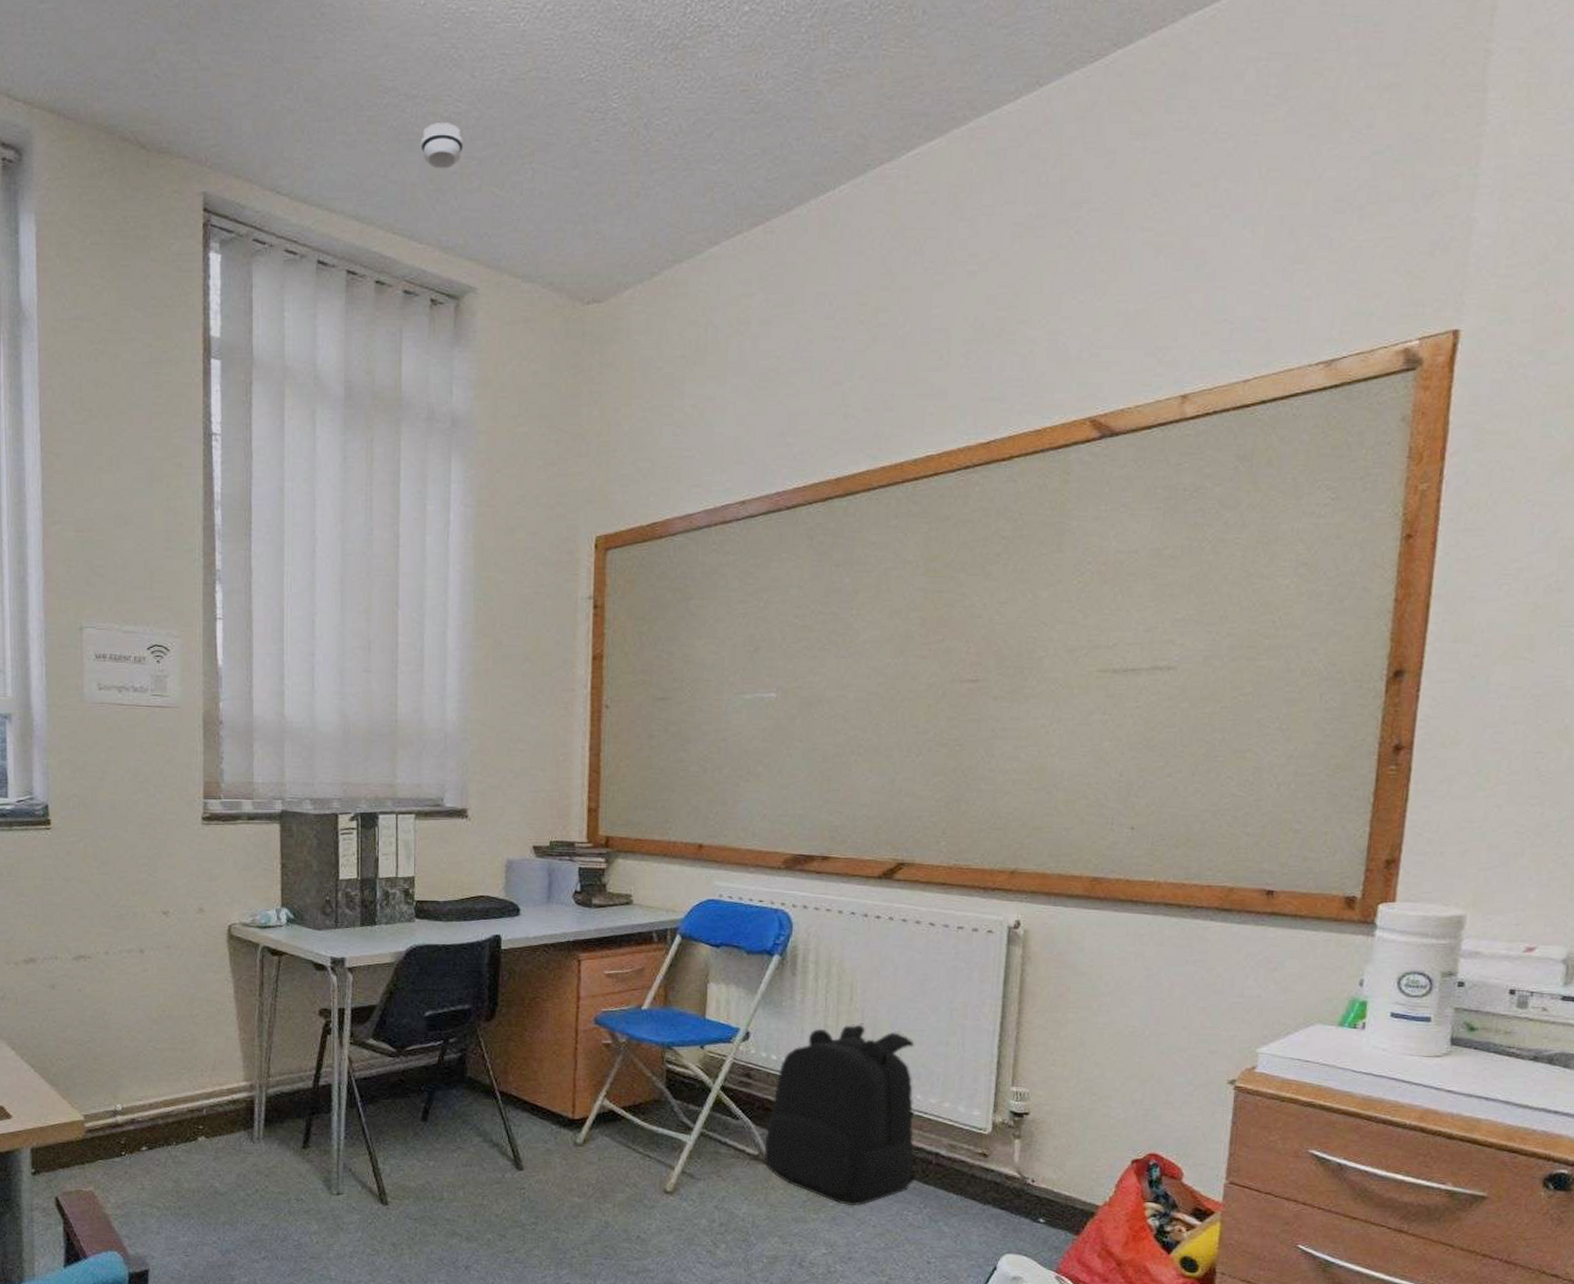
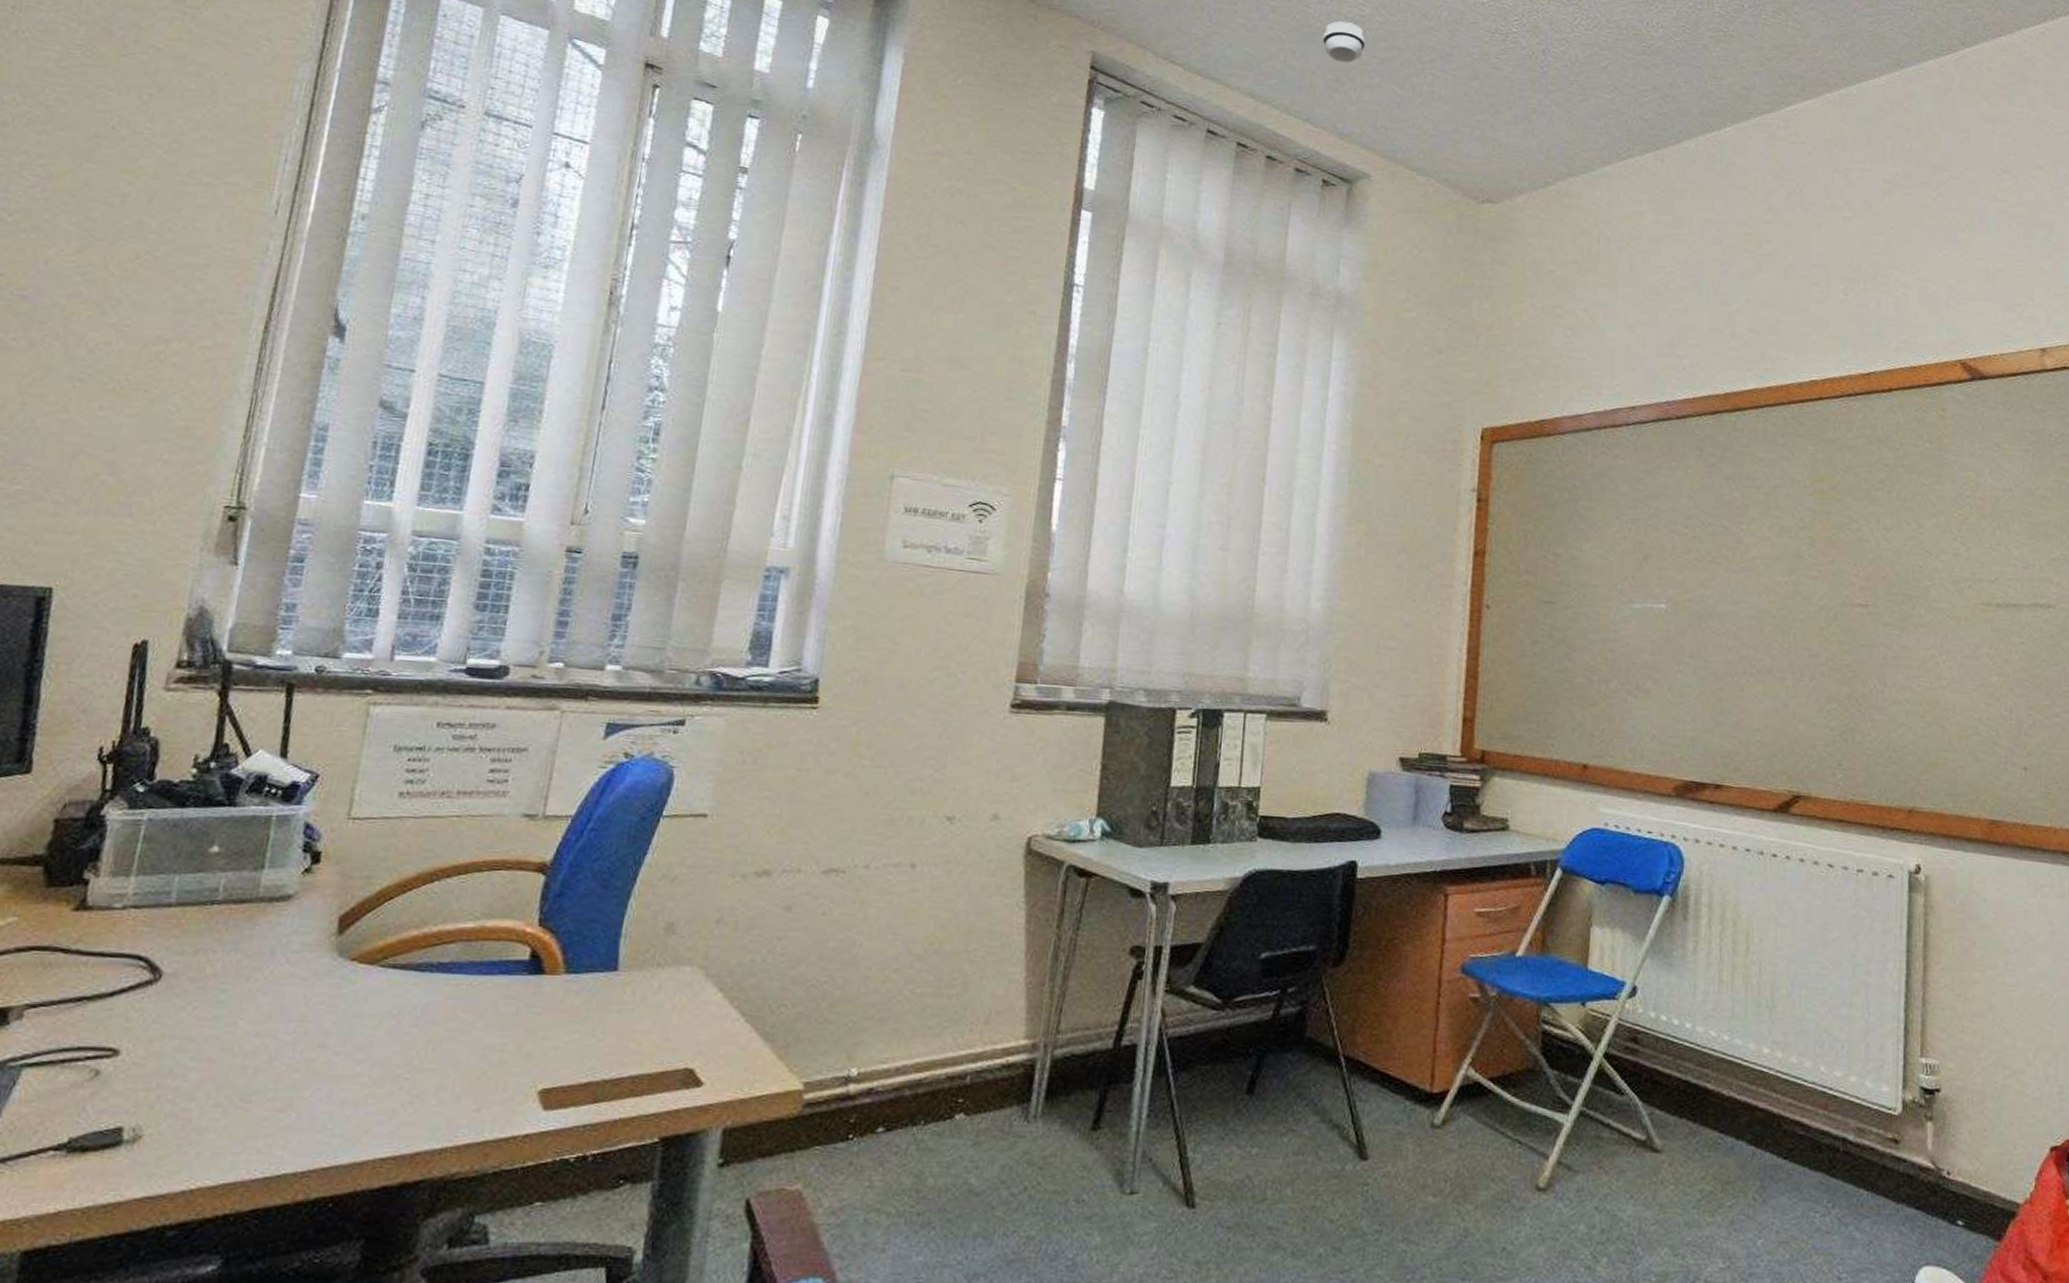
backpack: present [763,1023,916,1206] -> none [1652,979,1821,1206]

